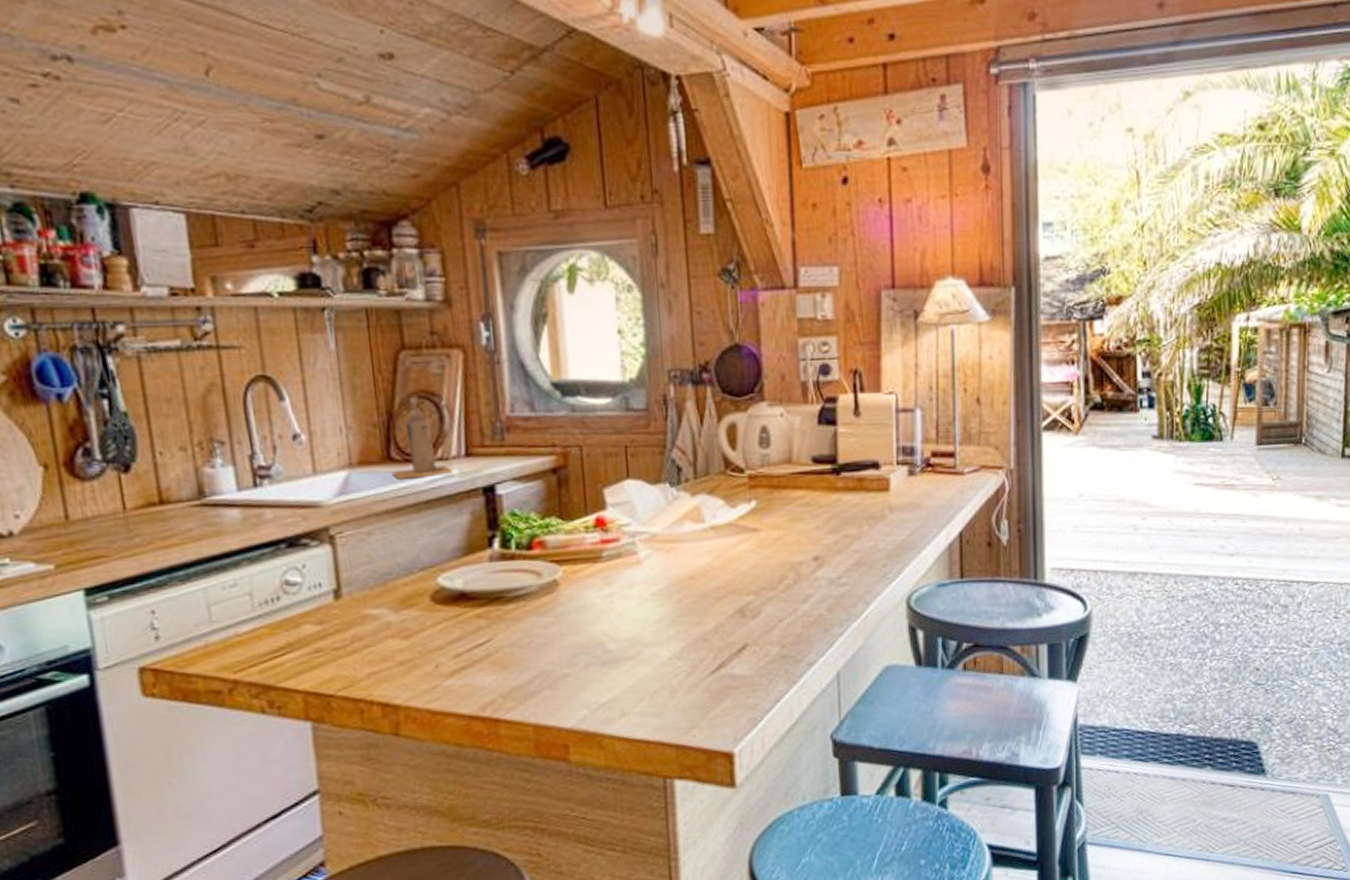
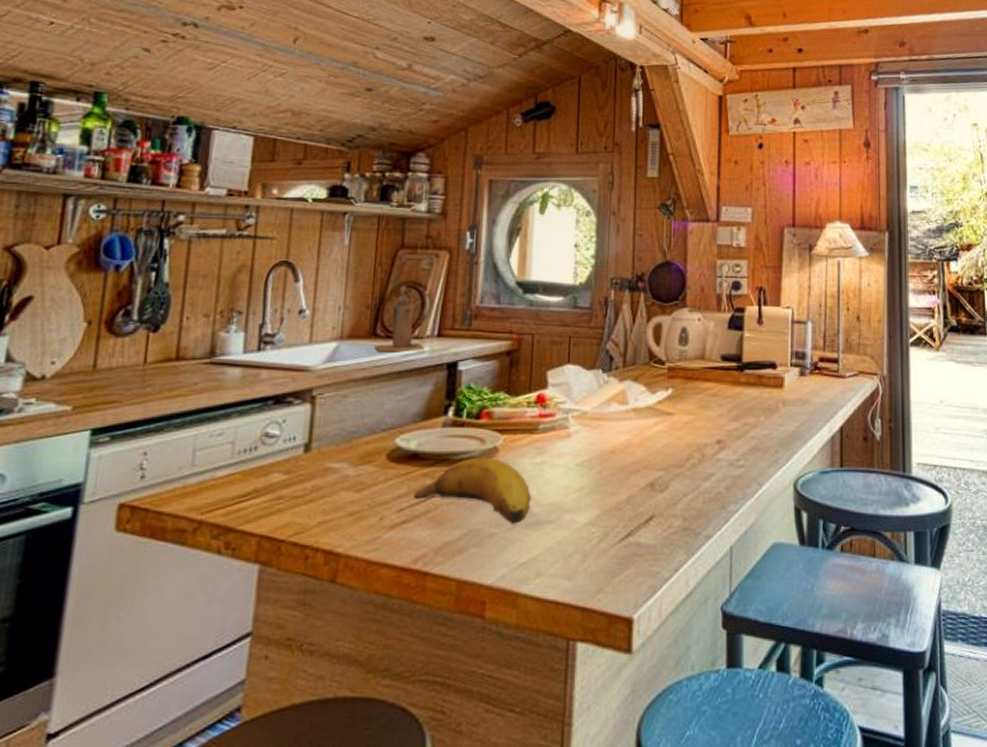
fruit: none [469,592,606,663] -> present [414,457,532,524]

